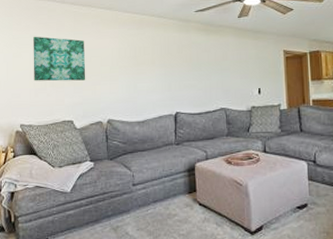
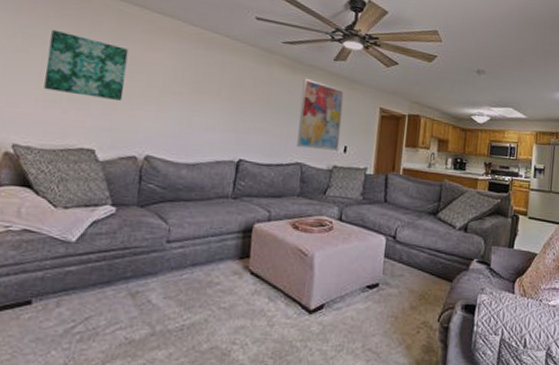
wall art: none [216,36,254,96] -> present [297,78,344,151]

